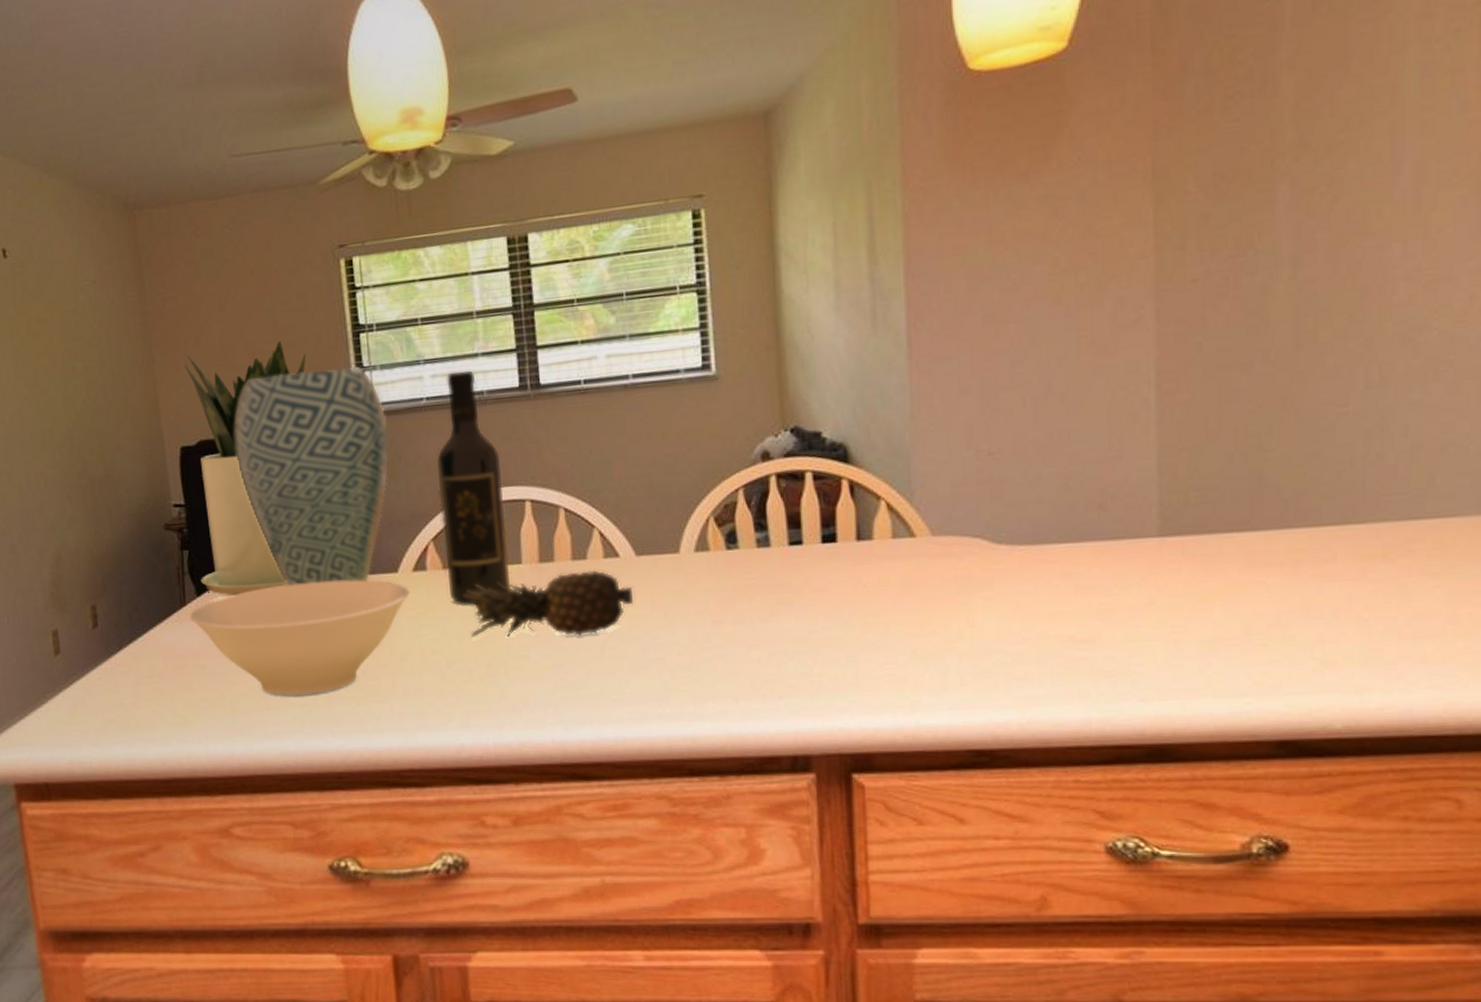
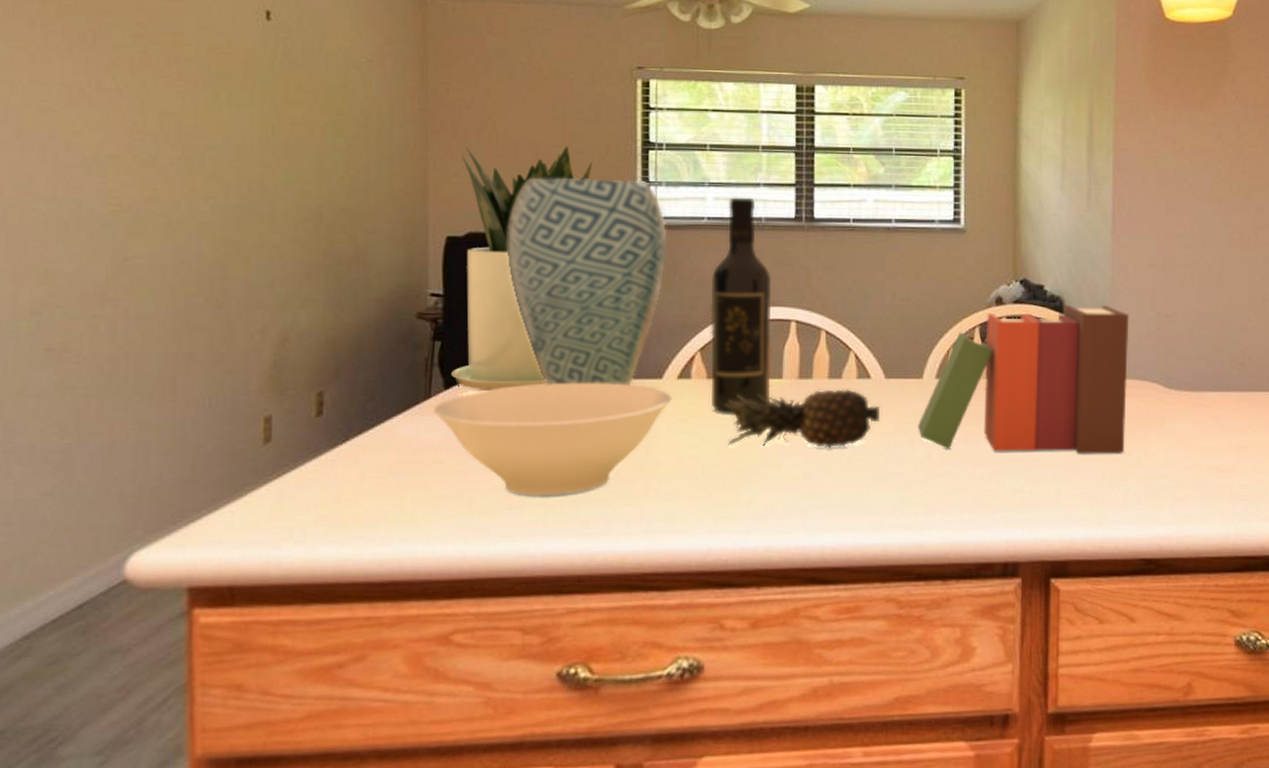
books: none [677,447,941,631] -> present [917,304,1129,454]

